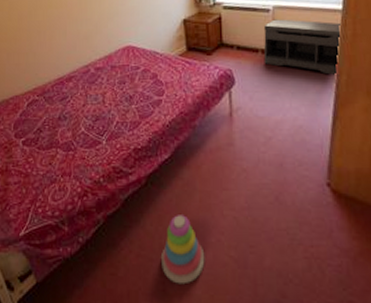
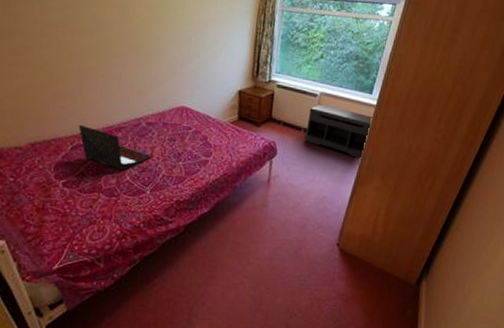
laptop: none [32,80,104,122] -> present [78,125,152,171]
stacking toy: present [162,215,205,285] -> none [189,260,229,316]

